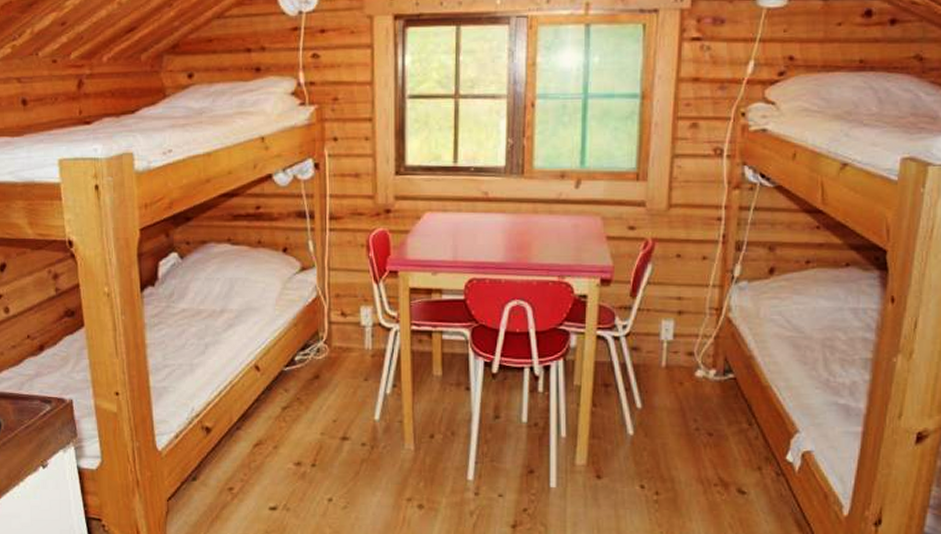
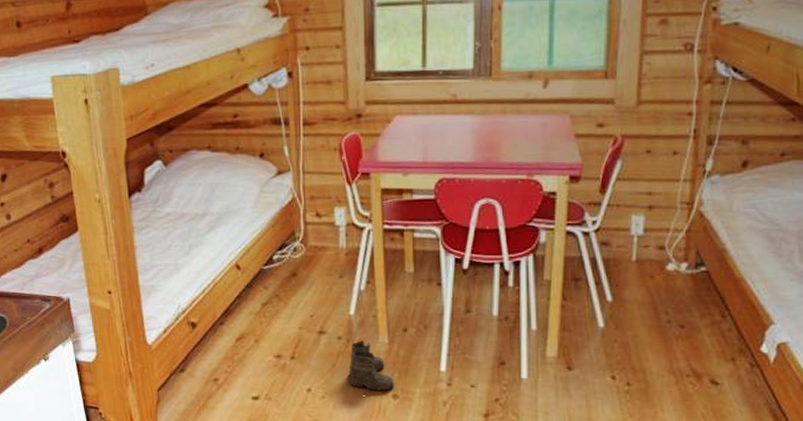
boots: none [372,446,421,505] -> present [349,339,395,395]

